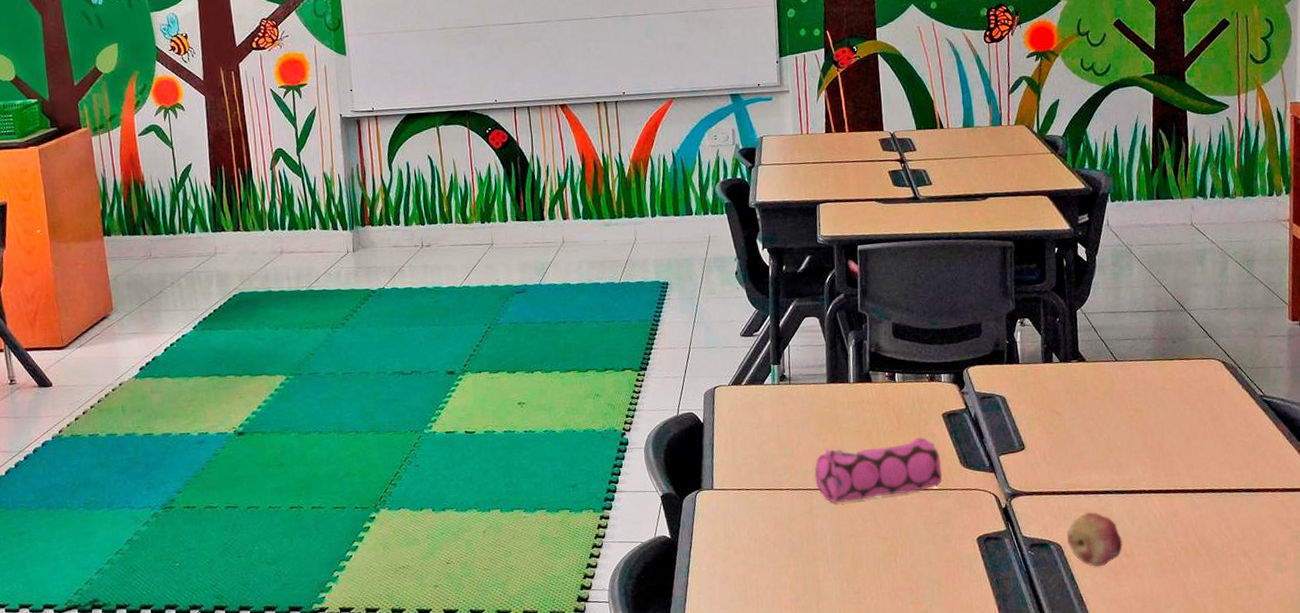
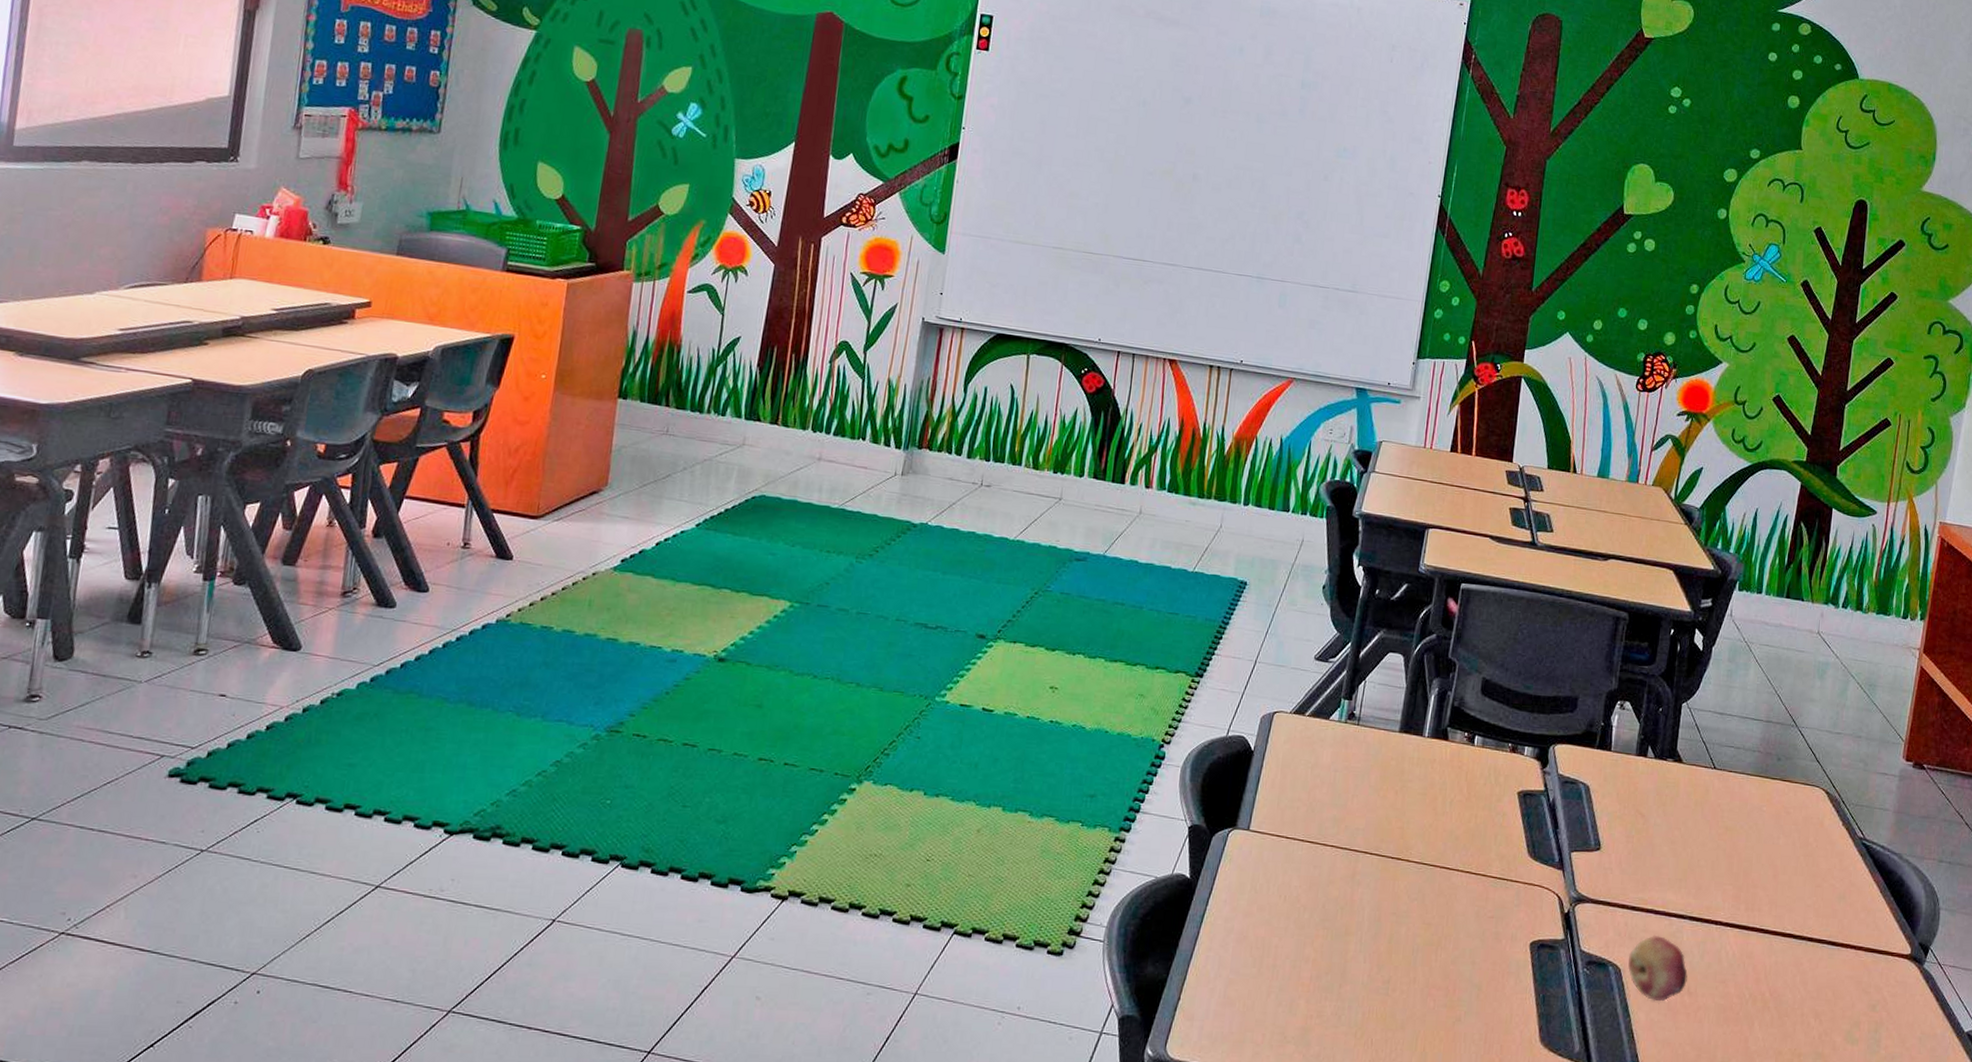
pencil case: present [814,436,943,504] -> none [1364,806,1507,876]

